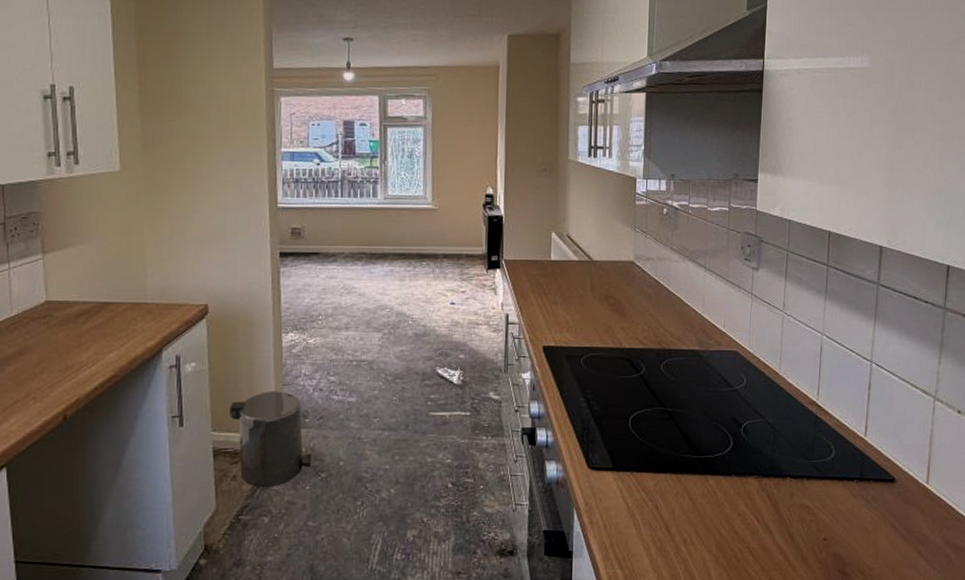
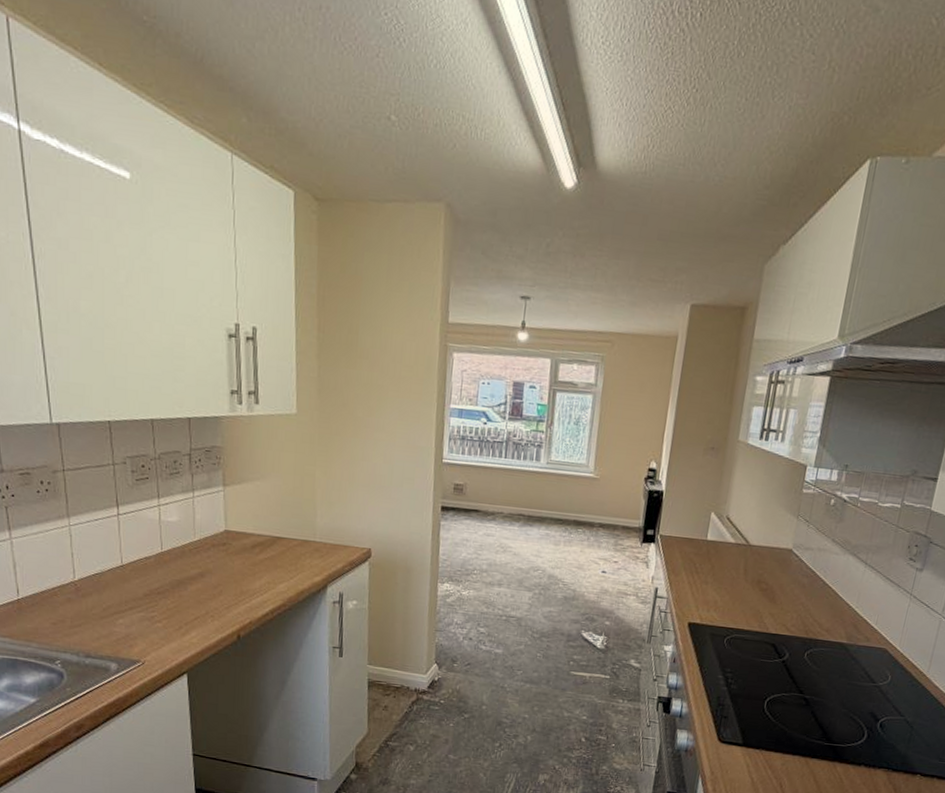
trash can: present [230,391,312,487] -> none [385,635,458,720]

